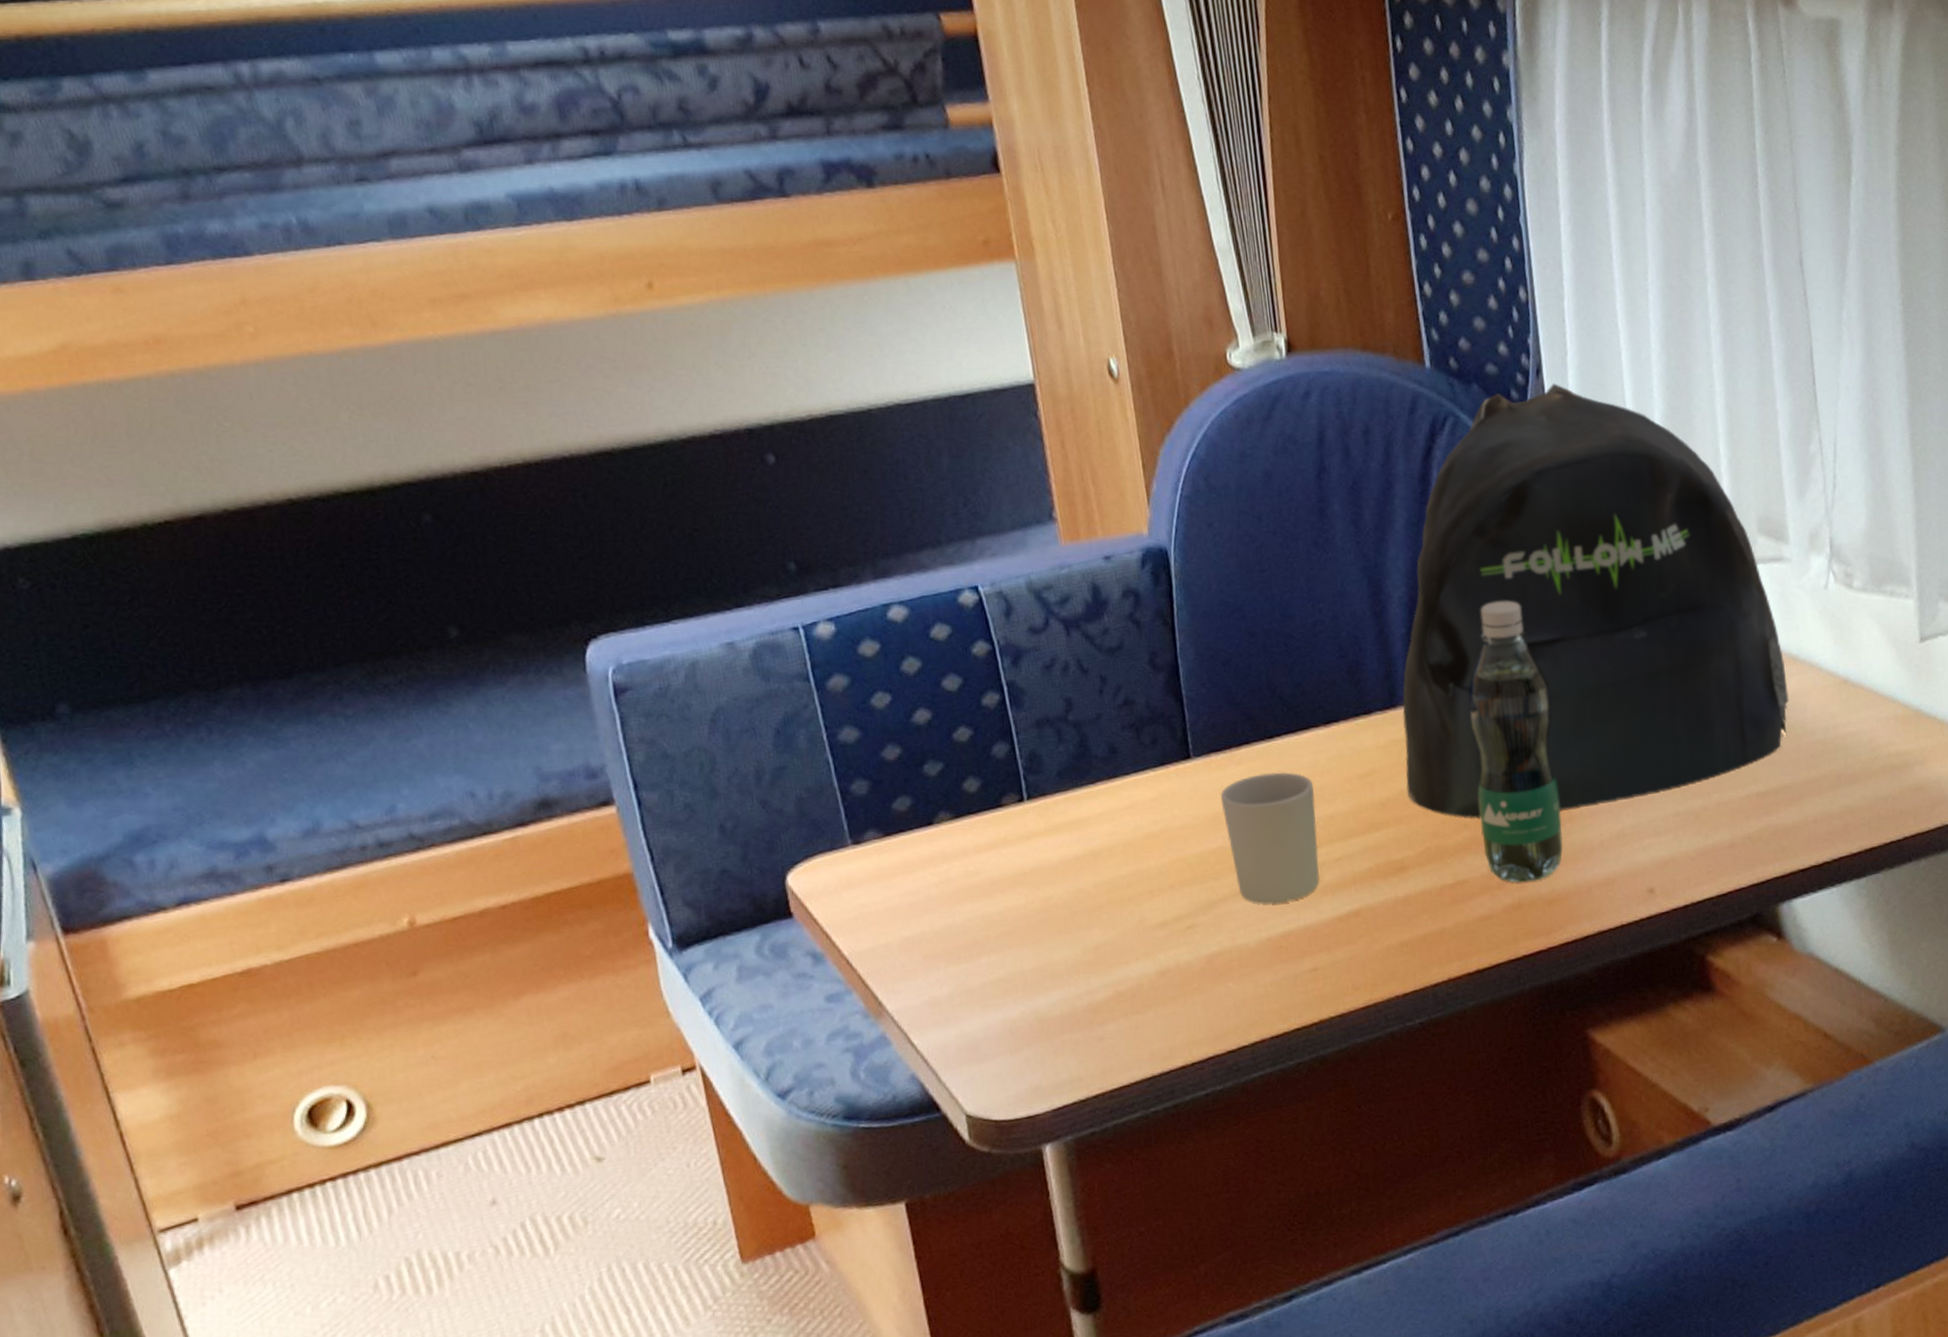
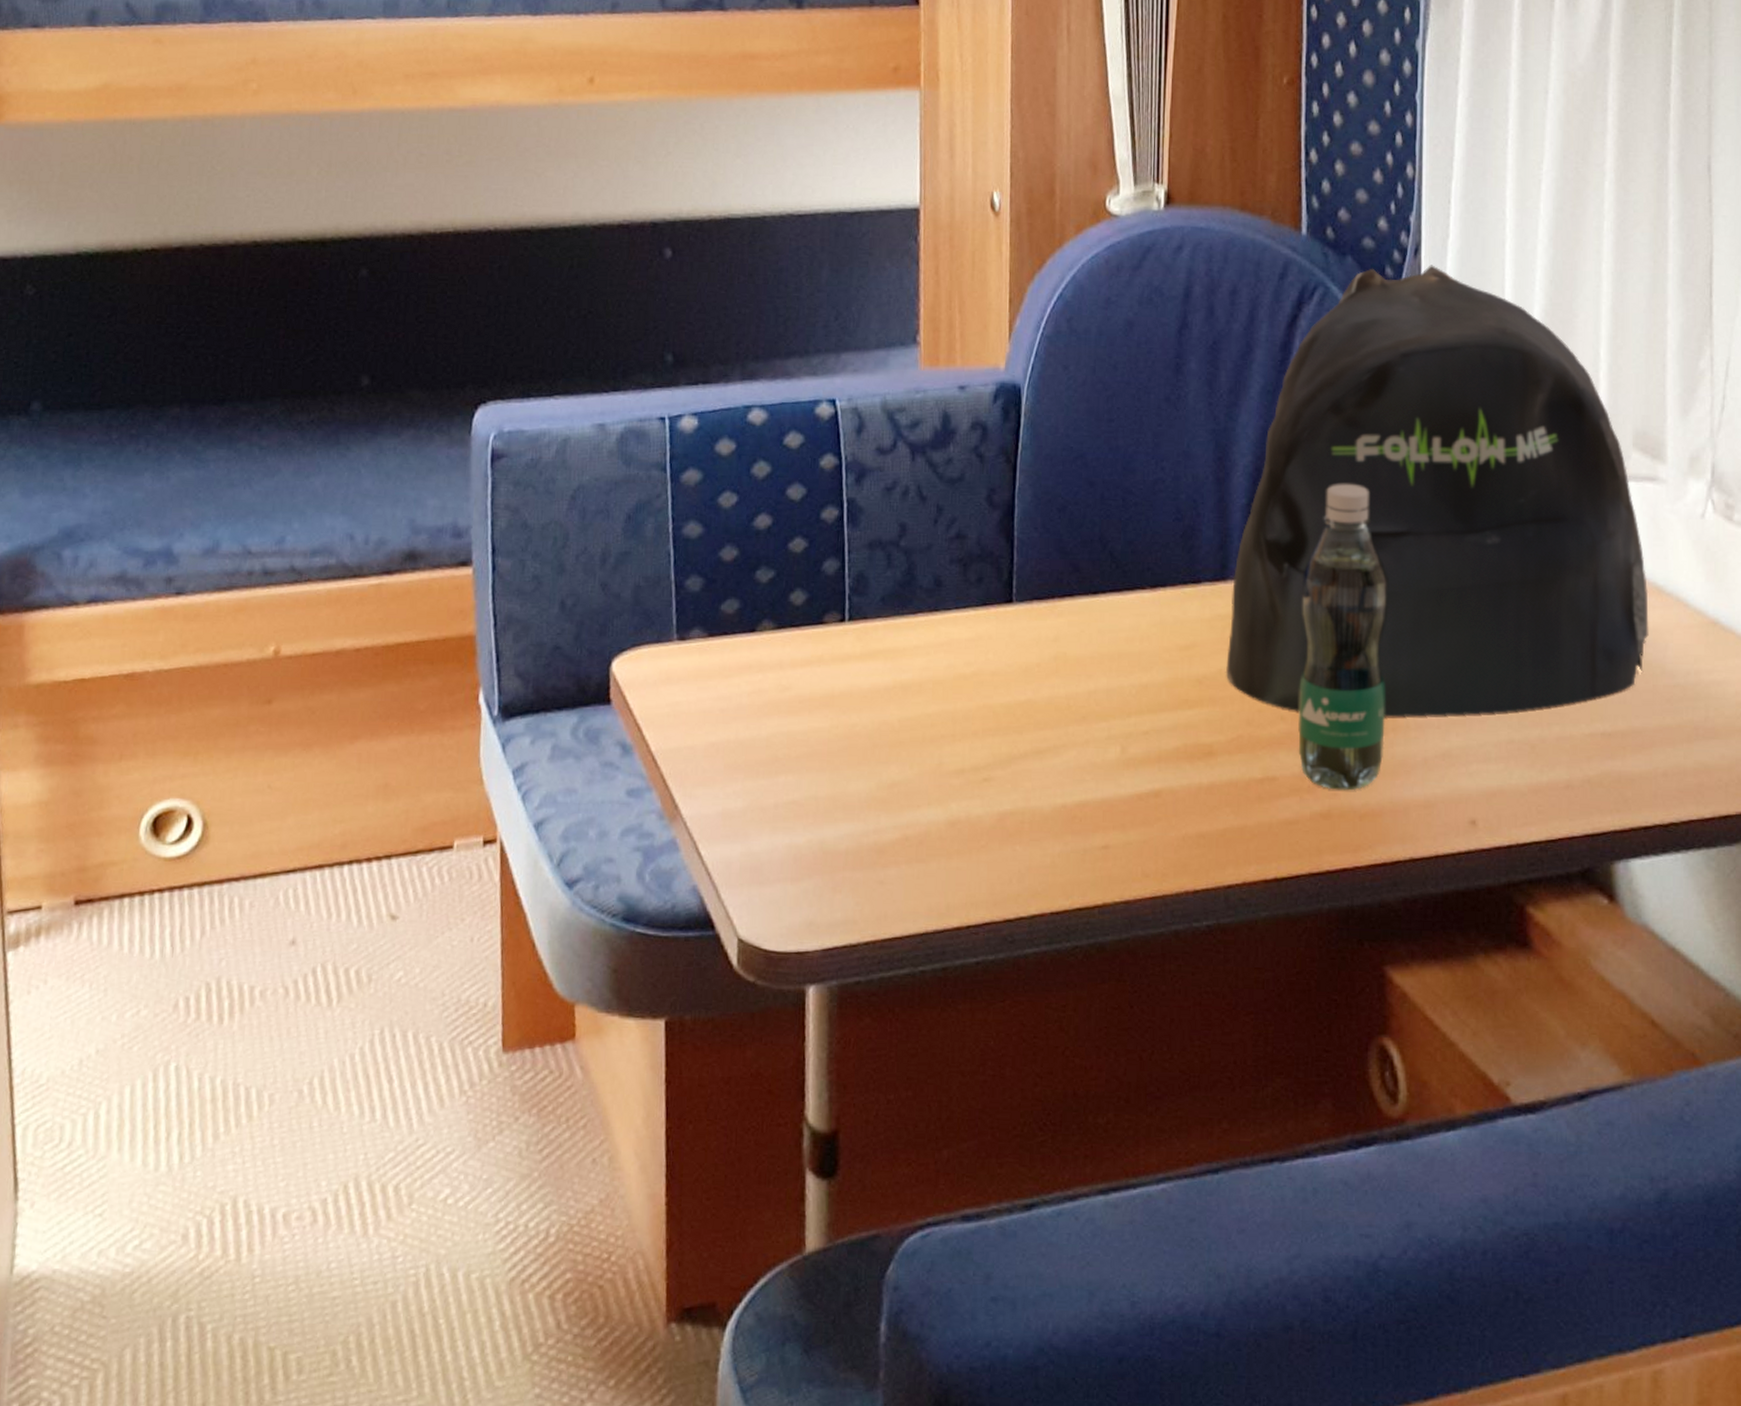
mug: present [1220,771,1320,905] -> none [1036,630,1132,770]

